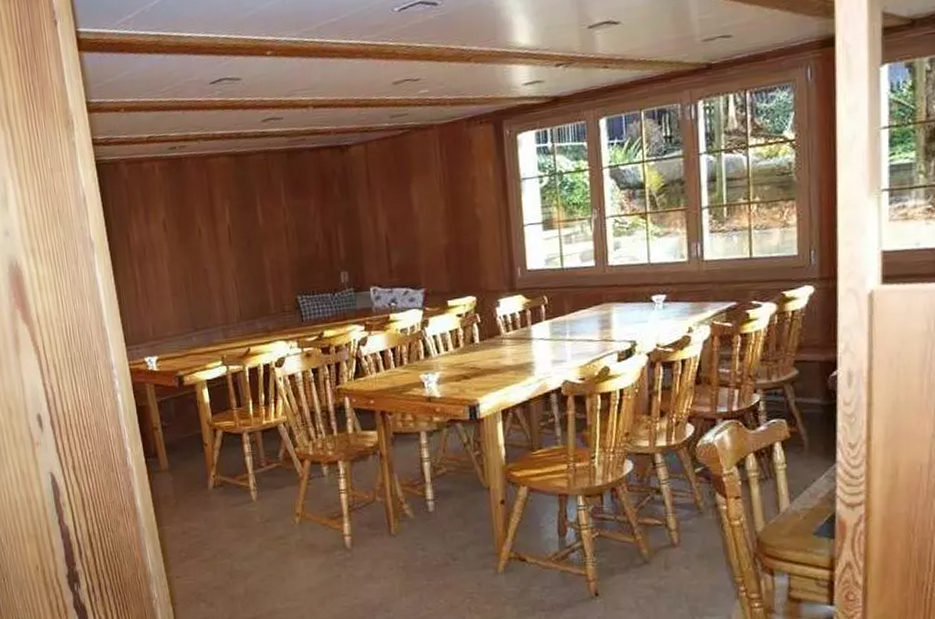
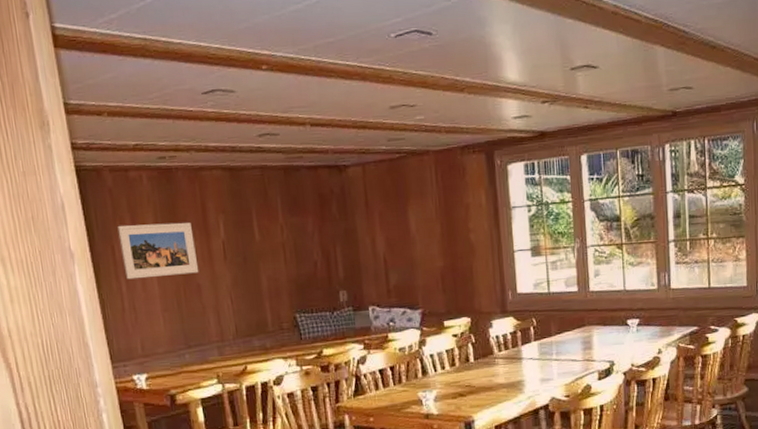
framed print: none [132,209,206,266] -> present [117,222,199,280]

